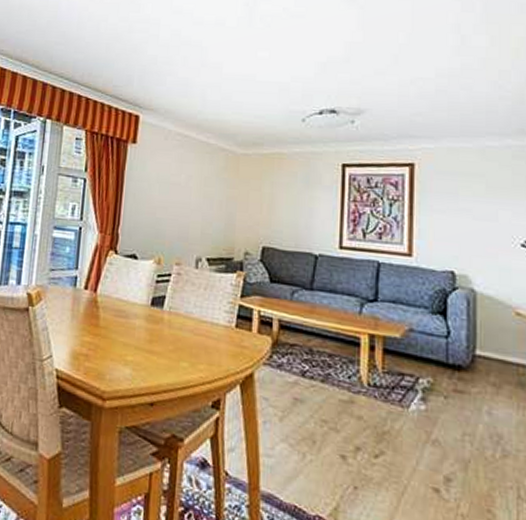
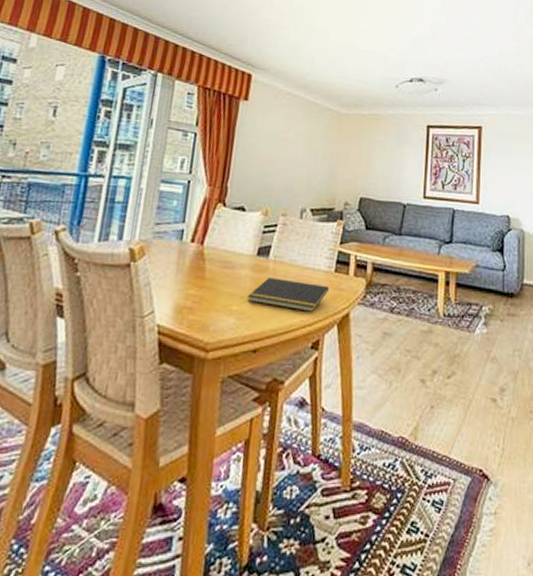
notepad: none [141,329,230,369] -> present [246,278,330,312]

